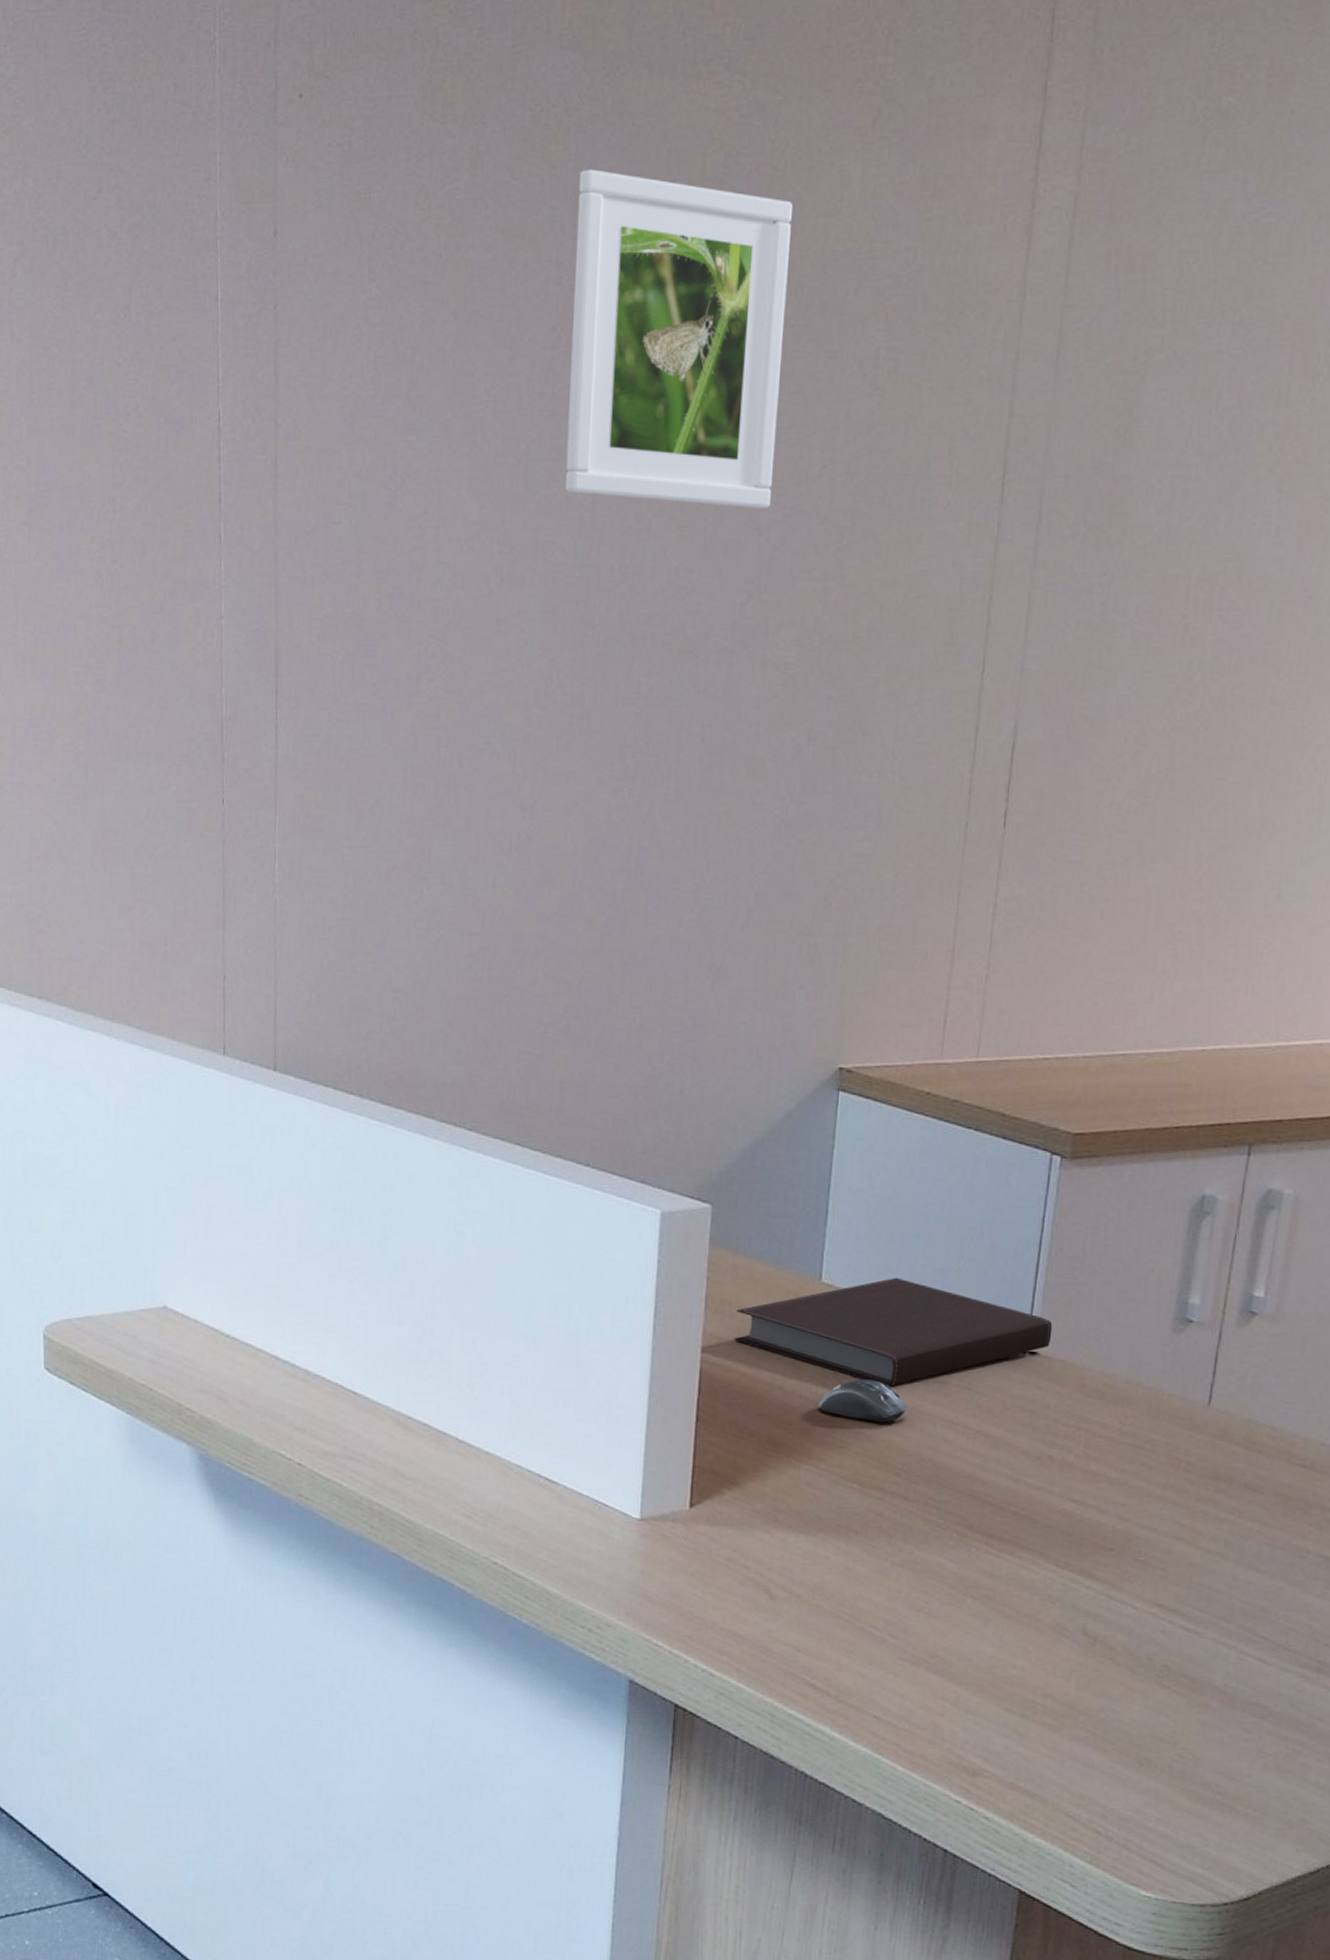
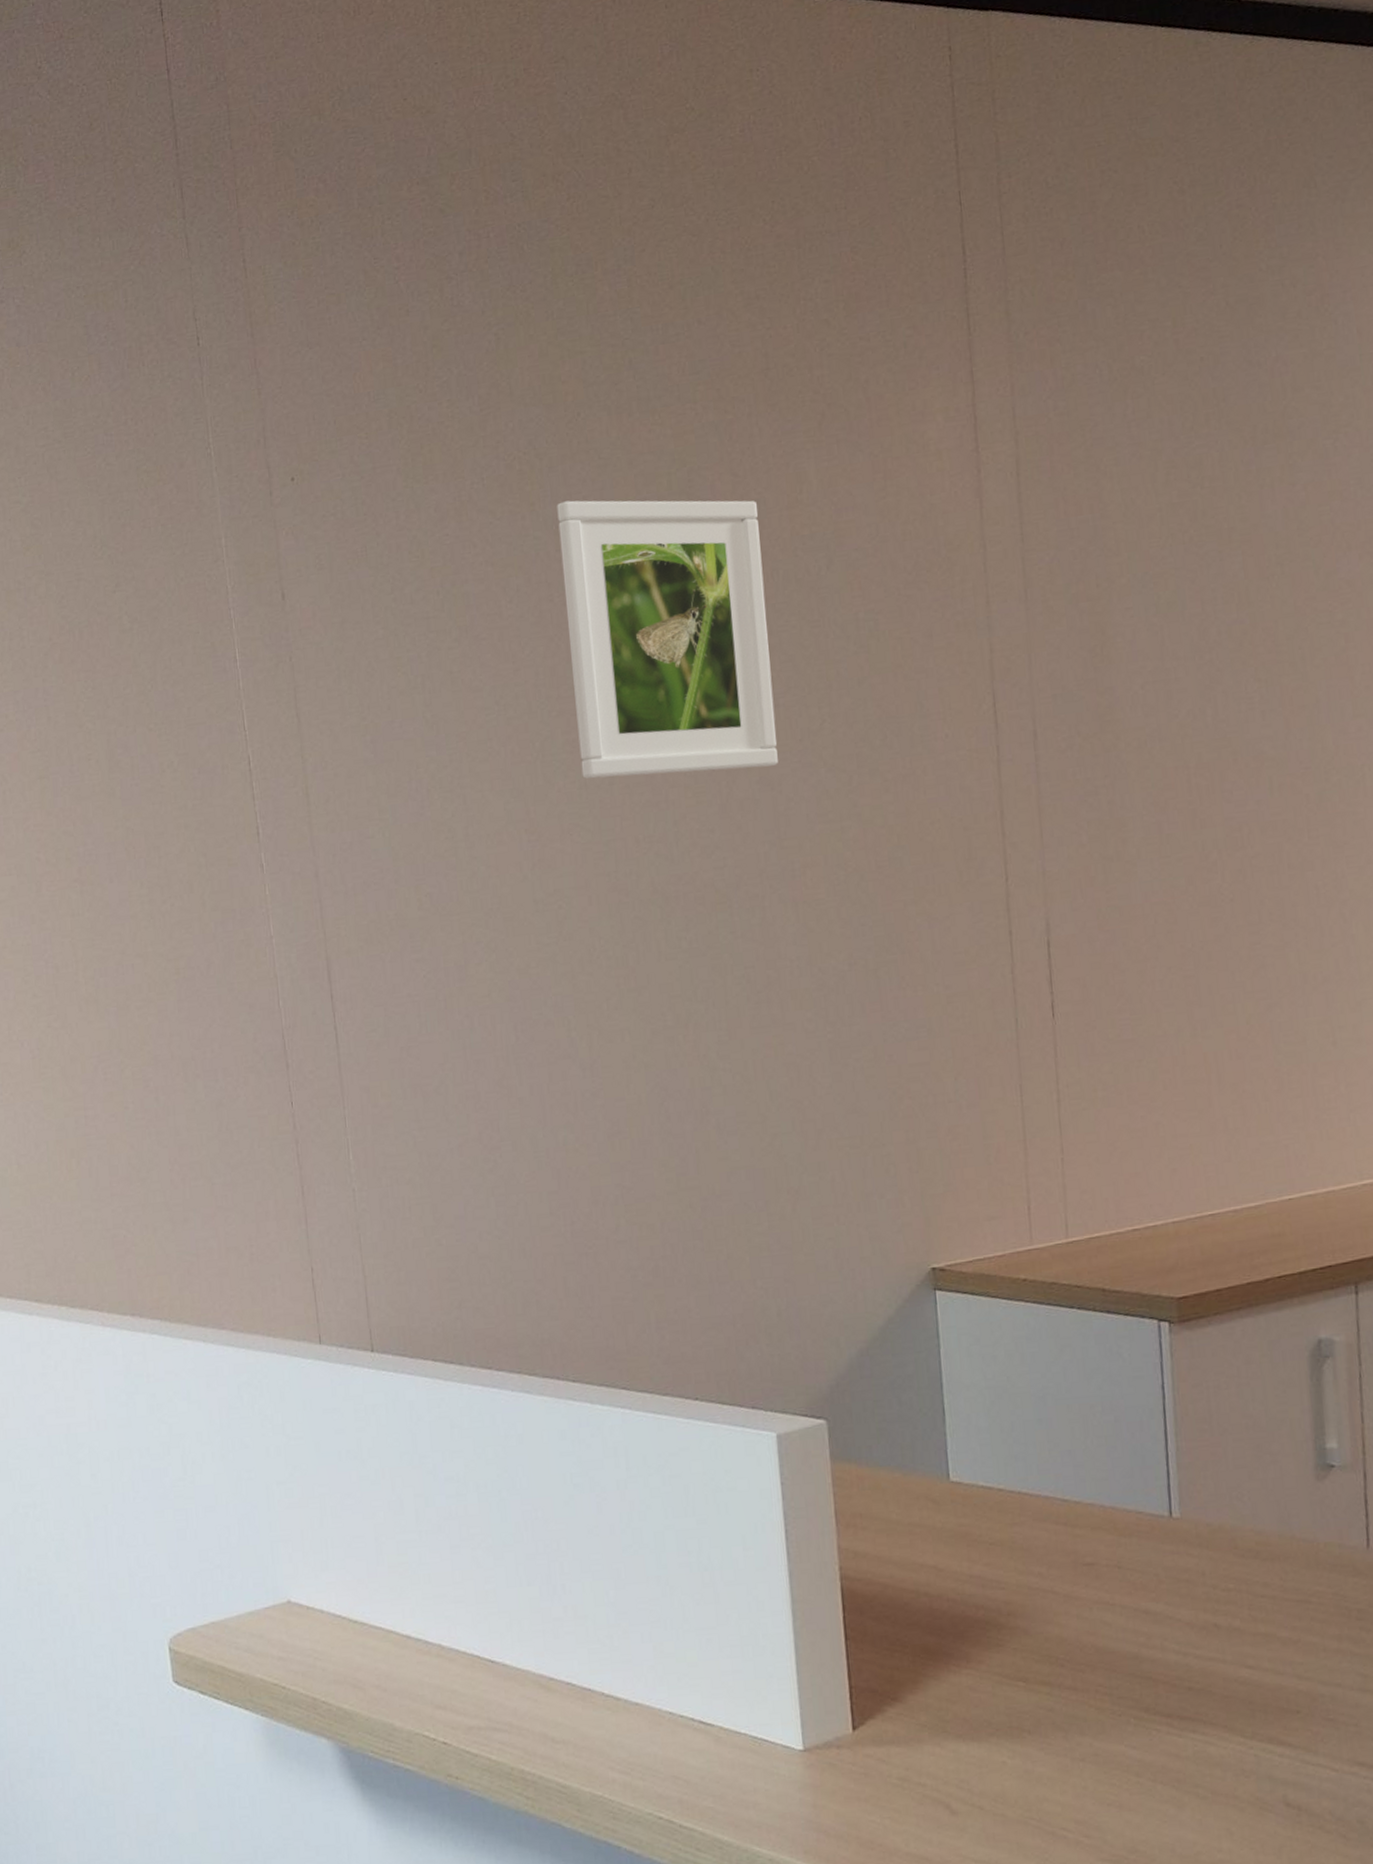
notebook: present [734,1277,1053,1386] -> none [868,1465,1194,1576]
computer mouse: present [817,1379,907,1423] -> none [967,1572,1059,1615]

